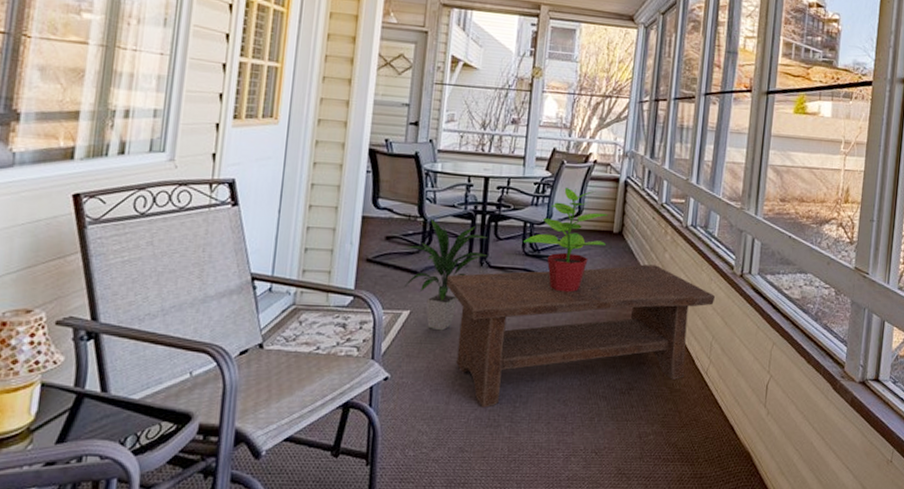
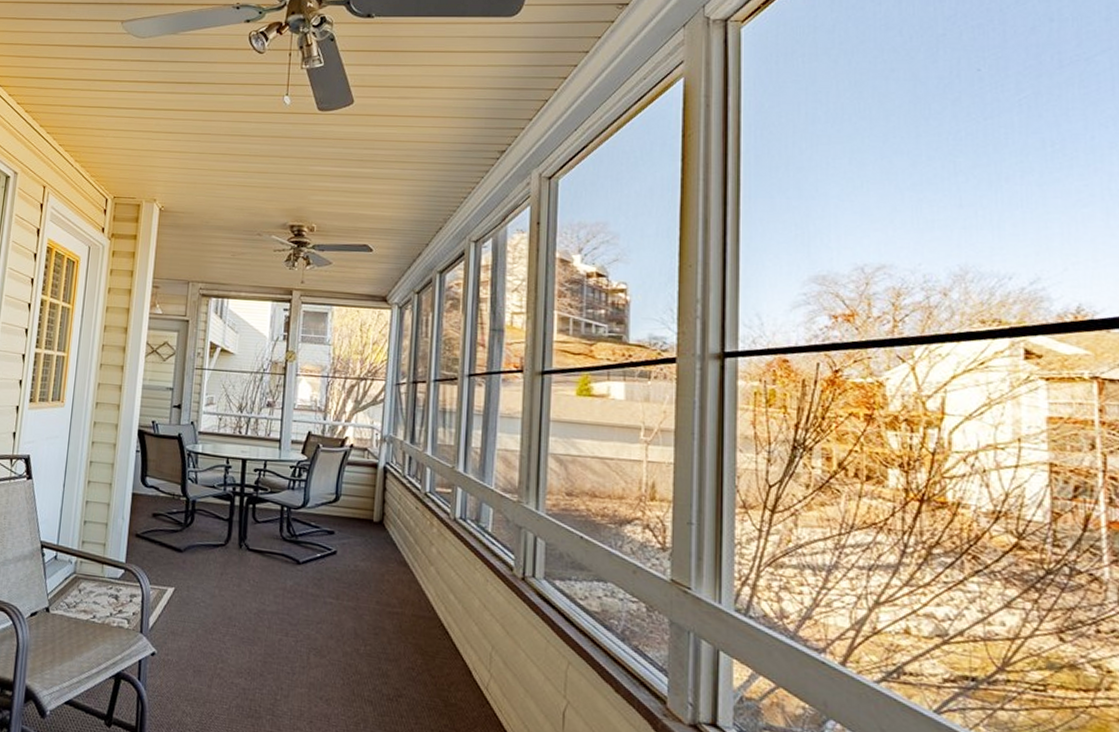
indoor plant: present [403,217,488,331] -> none [168,496,246,611]
coffee table: present [446,264,715,408] -> none [207,555,492,697]
potted plant: present [524,188,608,293] -> none [281,472,367,583]

